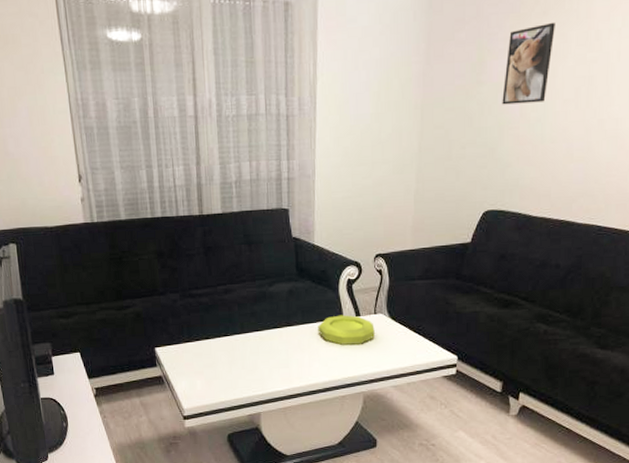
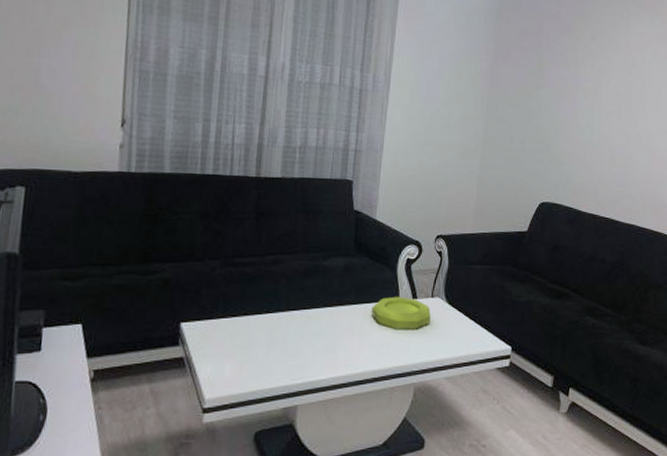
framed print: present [502,22,555,105] -> none [558,46,601,111]

